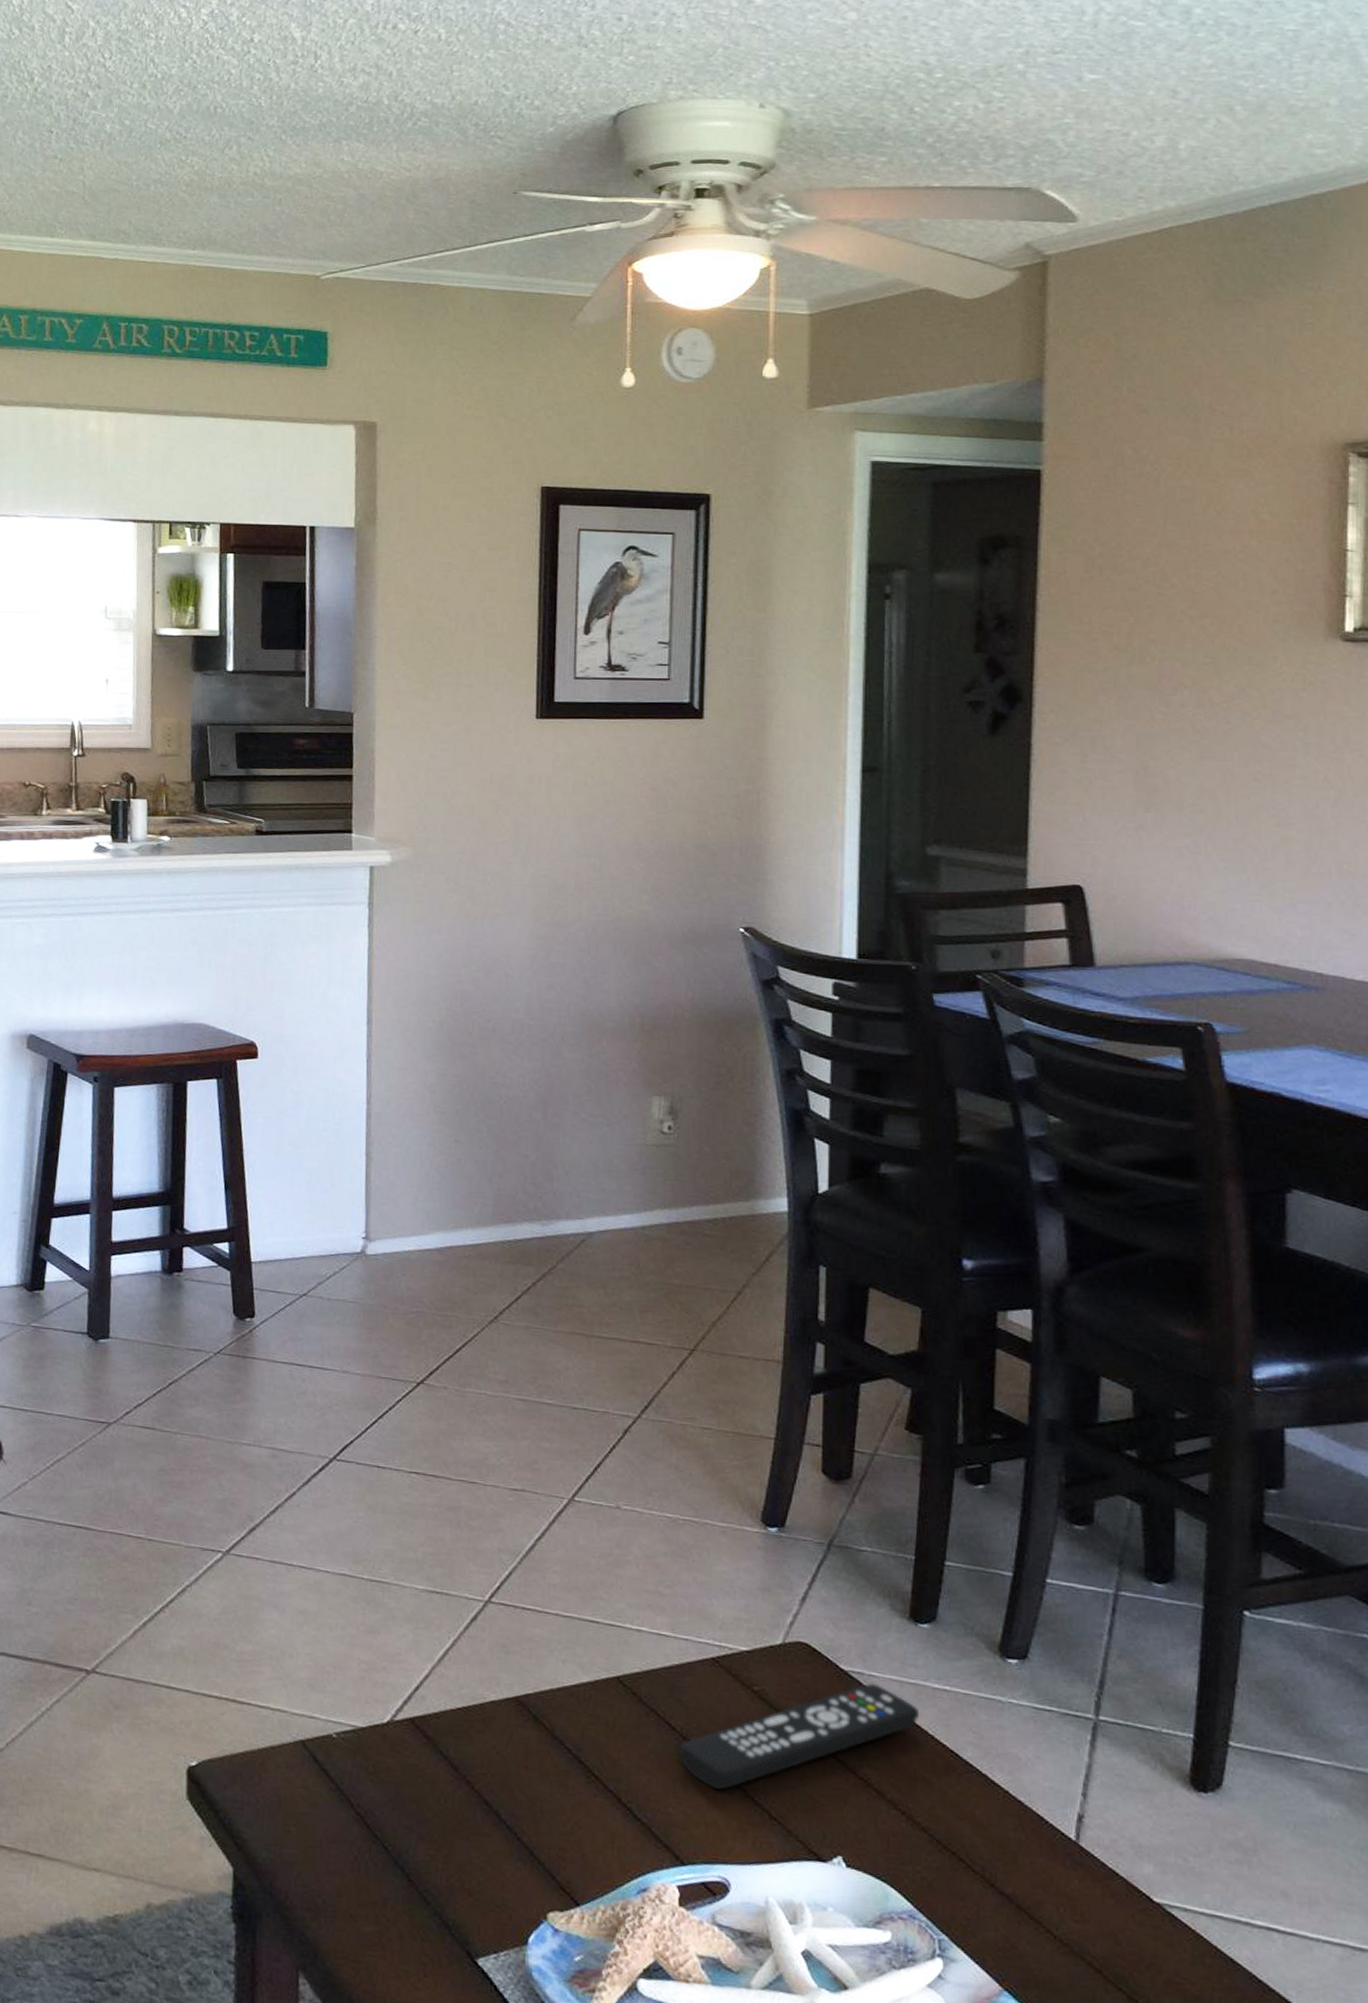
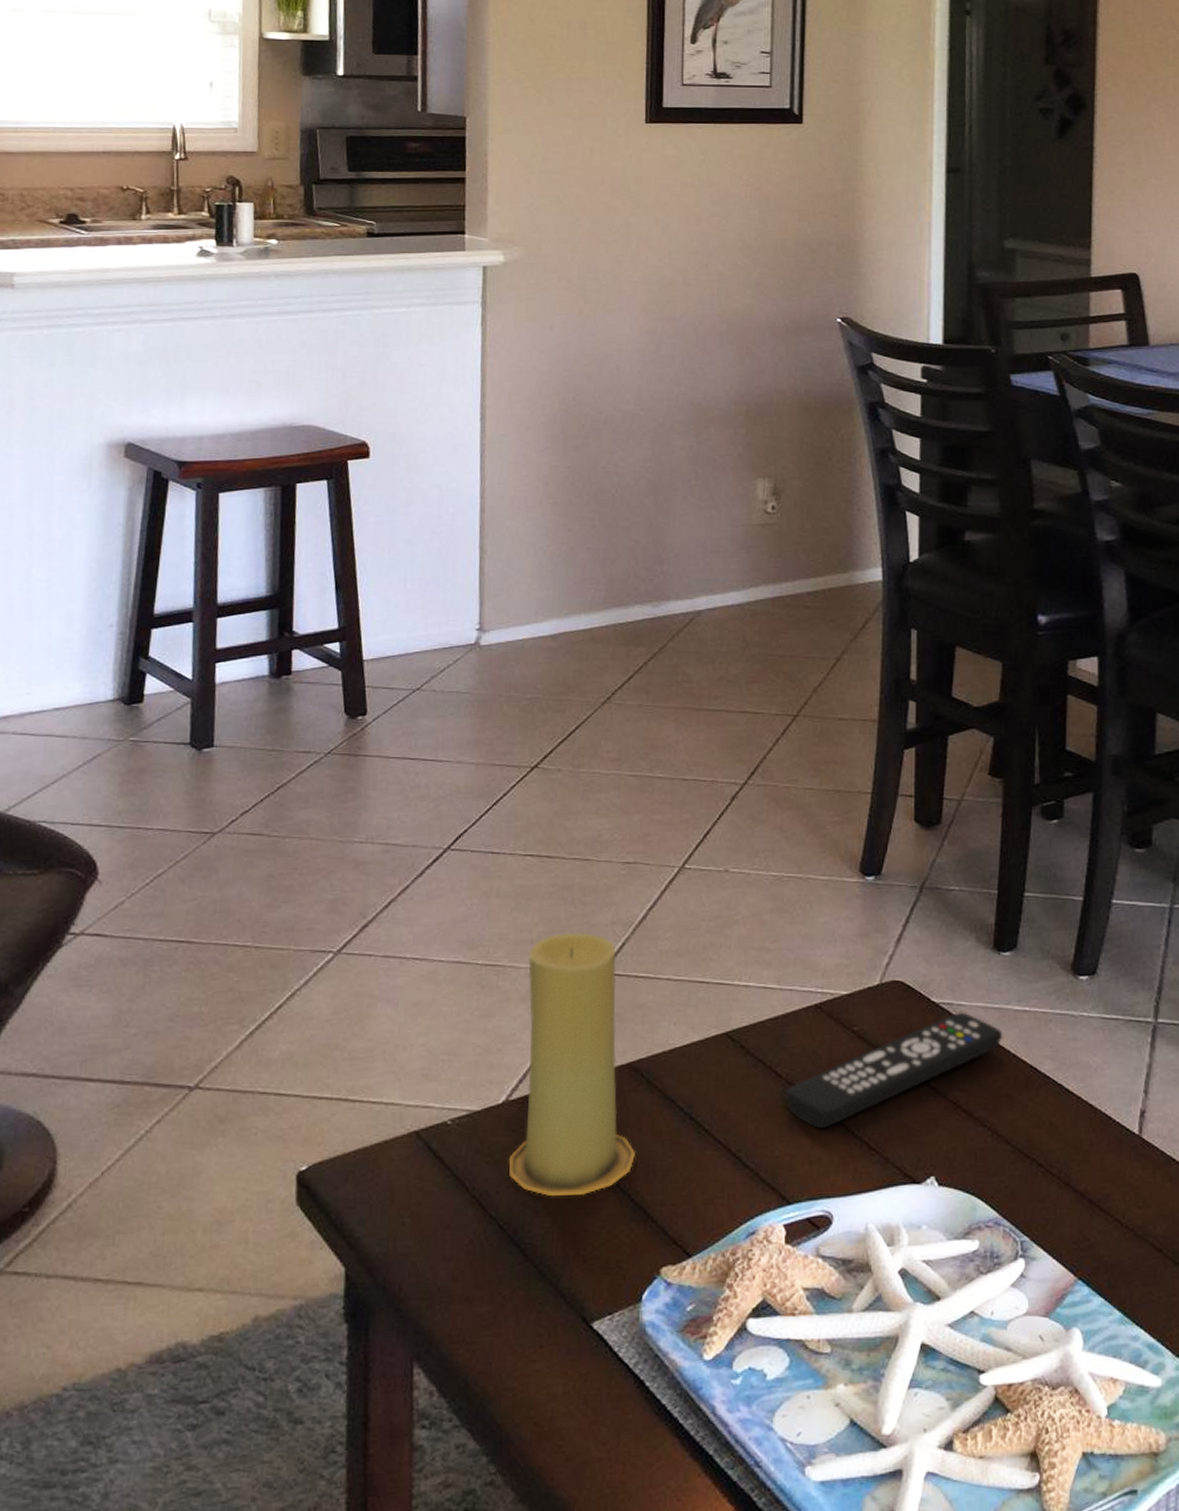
candle: none [393,1556,522,1827] -> present [508,933,635,1196]

